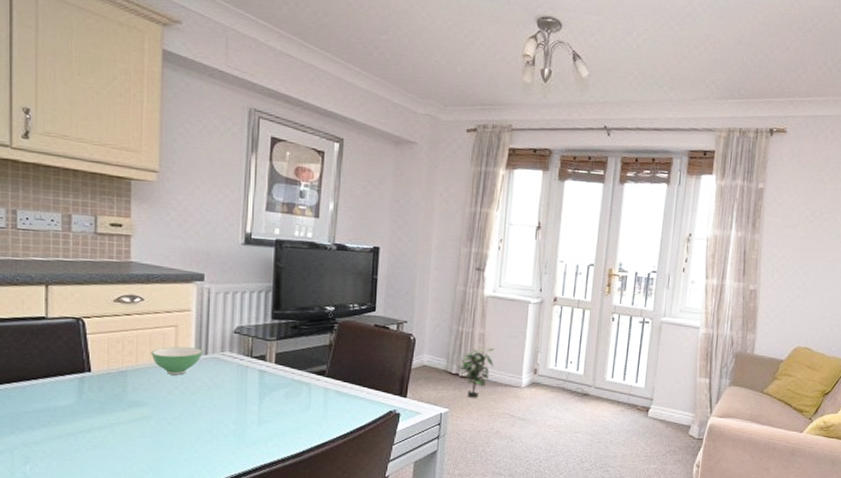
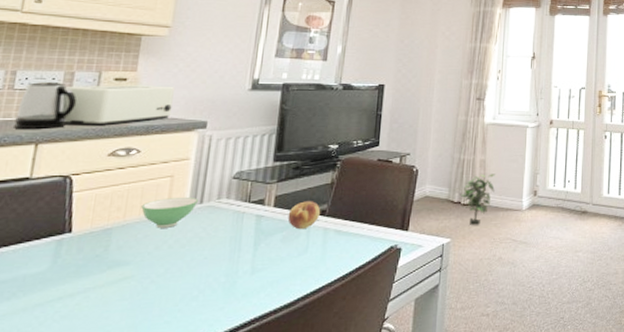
kettle: none [23,222,78,271] -> present [14,81,77,130]
toaster: none [64,229,169,272] -> present [63,85,174,126]
fruit: none [289,360,321,388] -> present [287,201,321,230]

